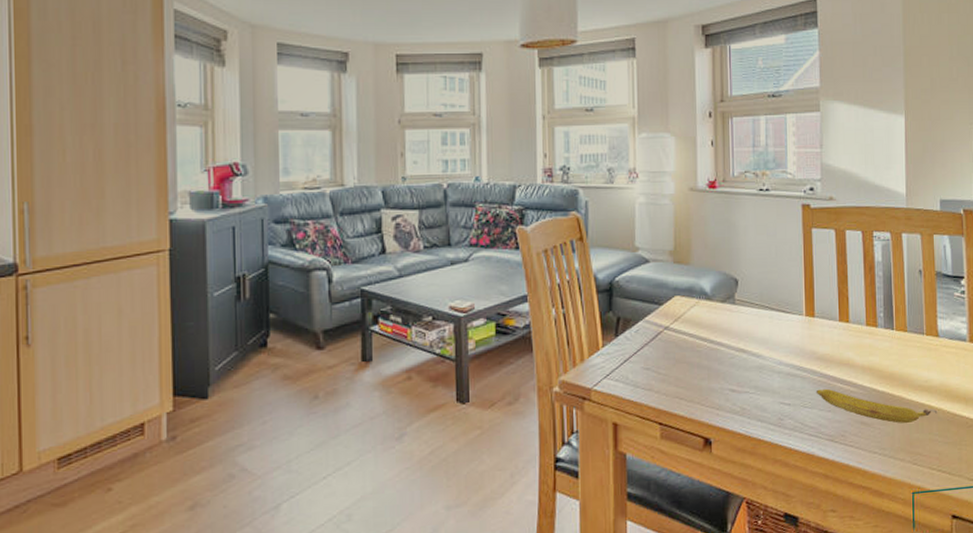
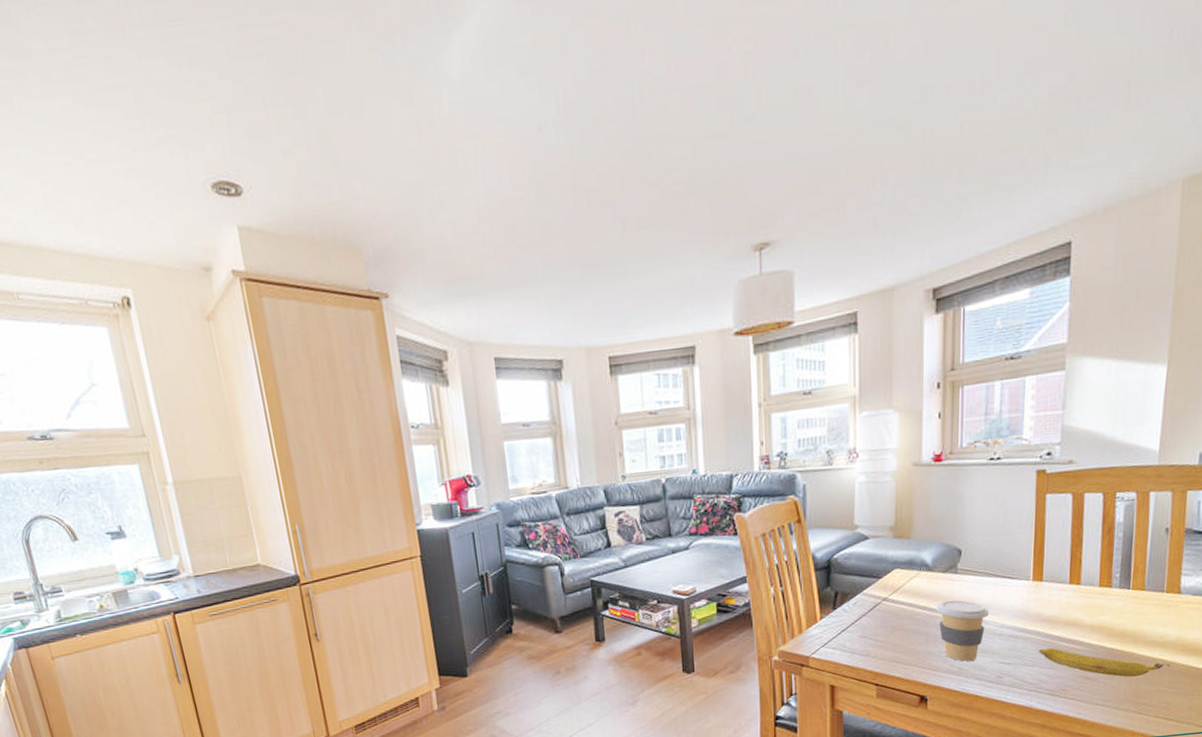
coffee cup: none [717,332,768,400] -> present [937,600,990,661]

